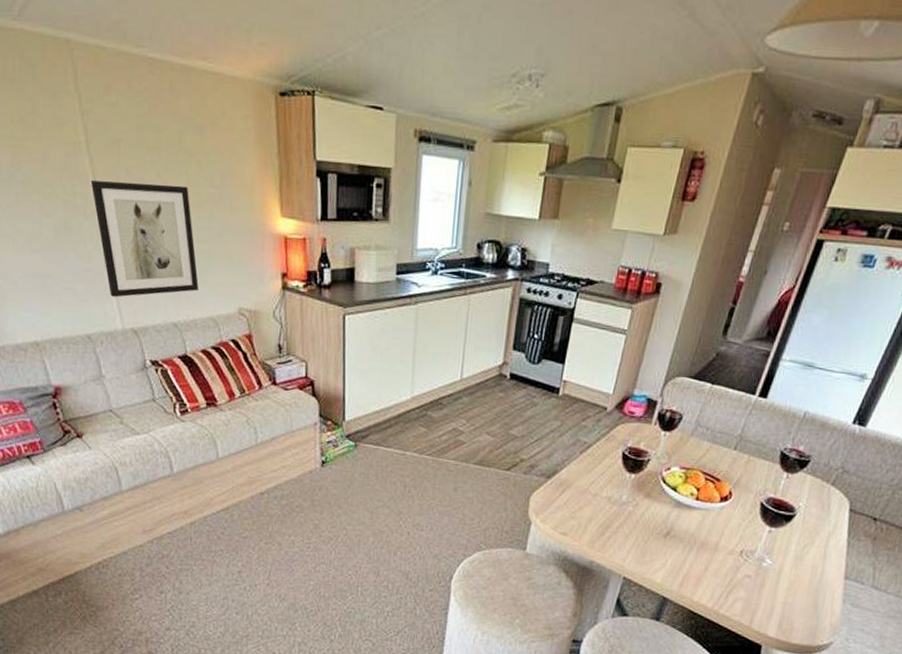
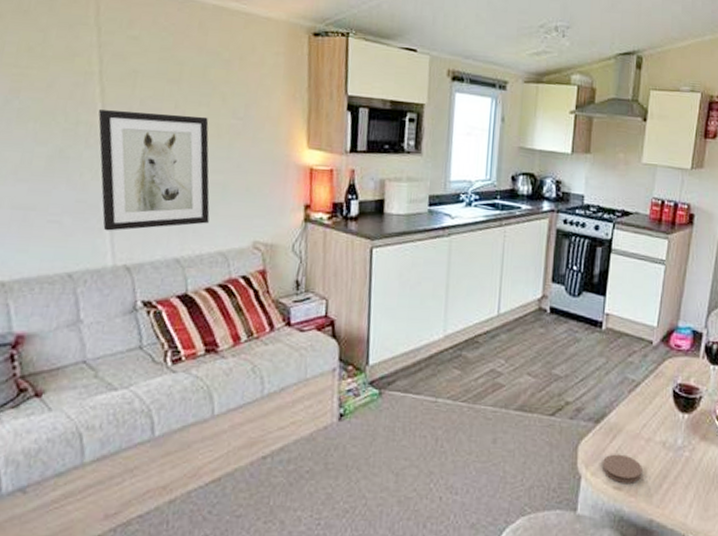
coaster: none [551,505,588,530] -> present [603,454,642,483]

